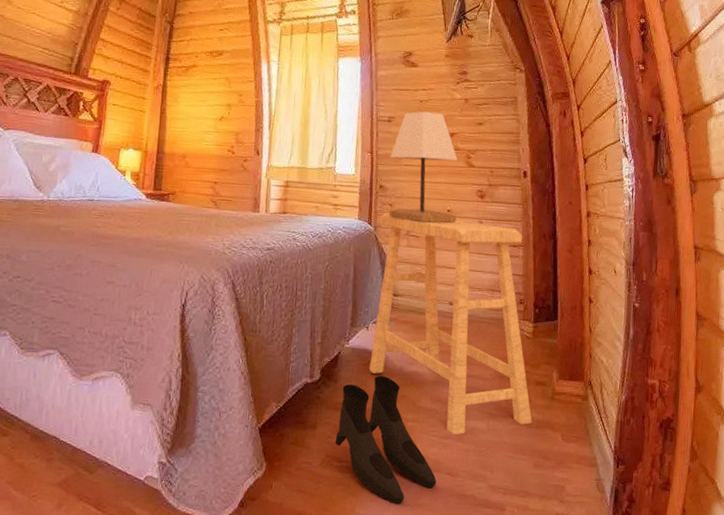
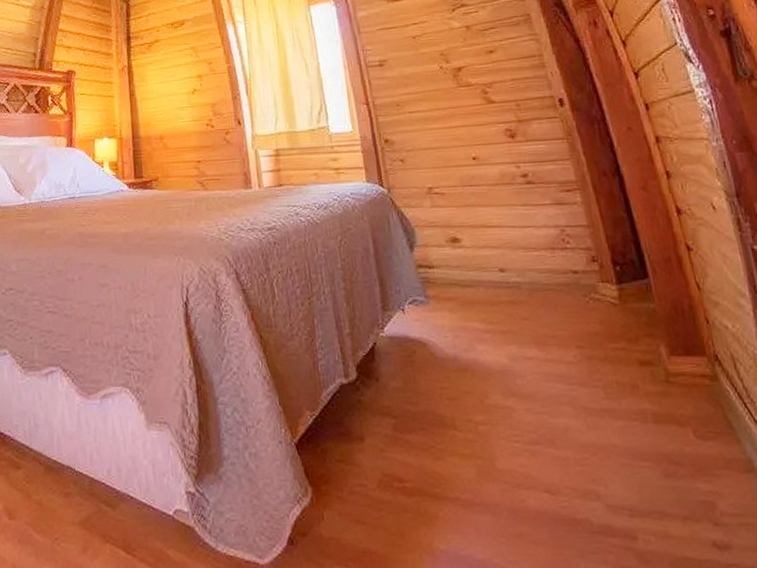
boots: present [335,375,437,504] -> none [387,367,533,536]
stool: present [369,212,532,434] -> none [391,167,647,438]
lamp: present [389,111,458,223] -> none [389,47,487,176]

